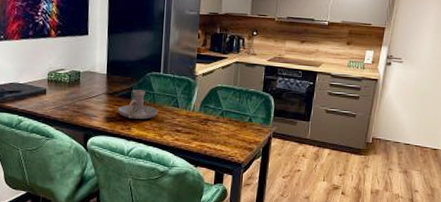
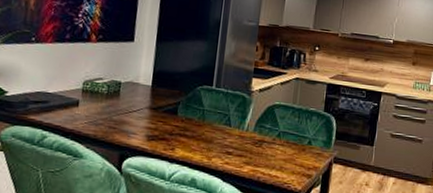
candle holder: present [117,89,158,119] -> none [160,104,208,139]

